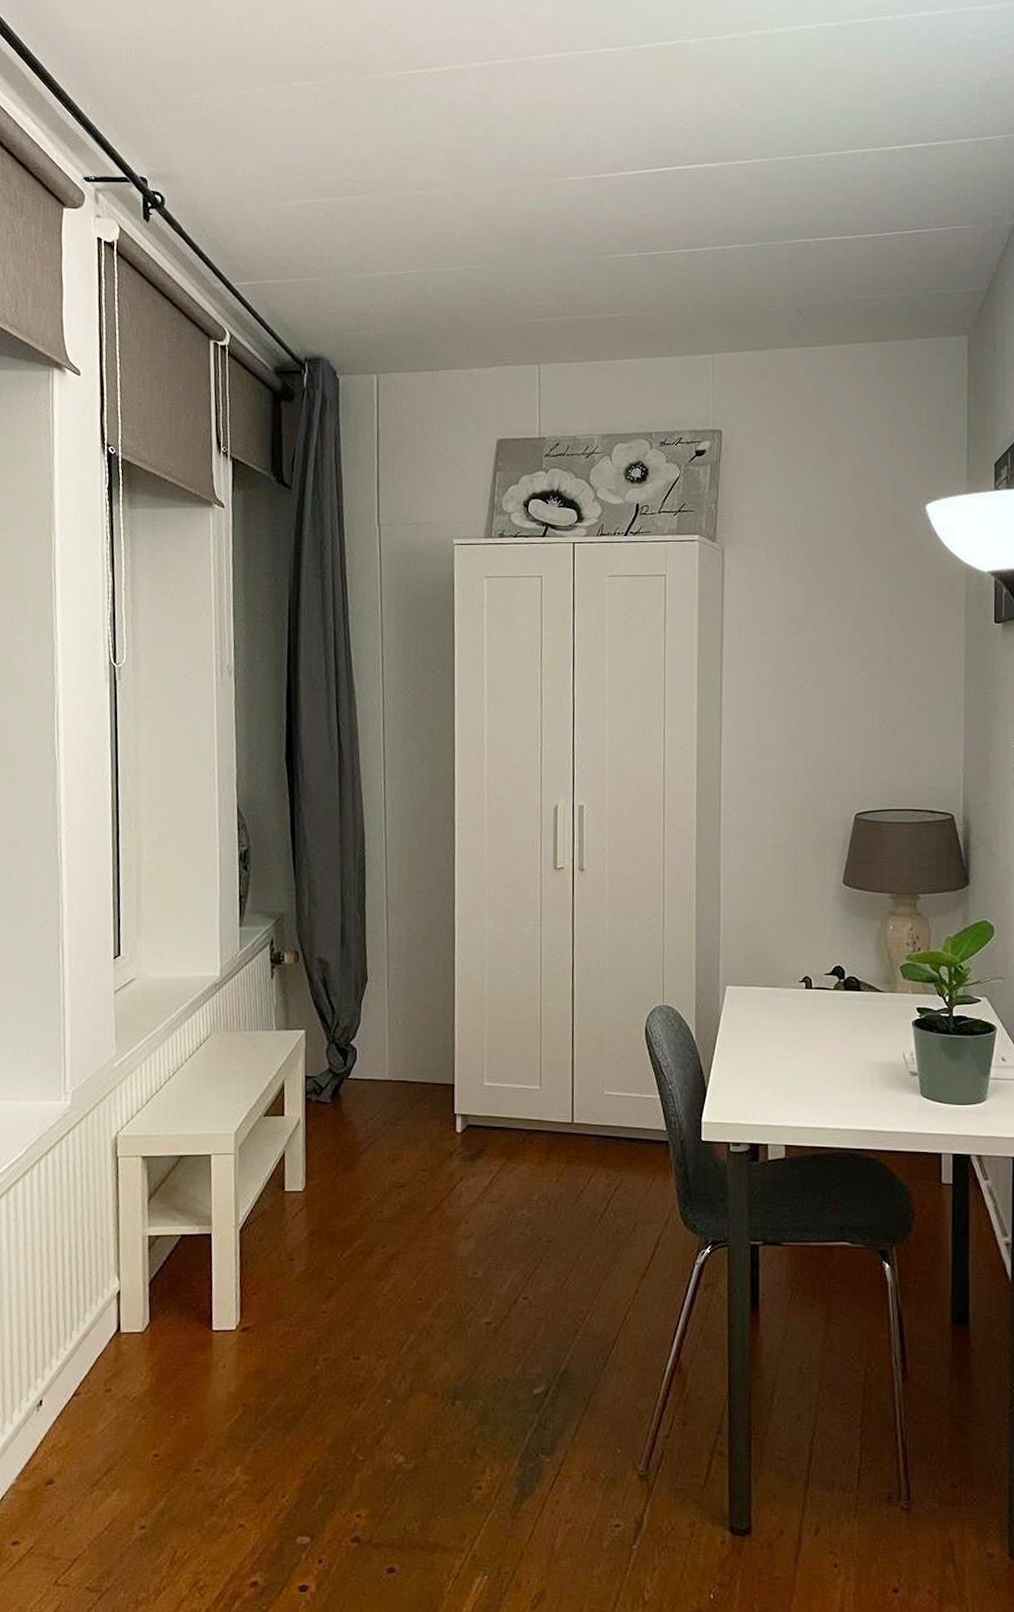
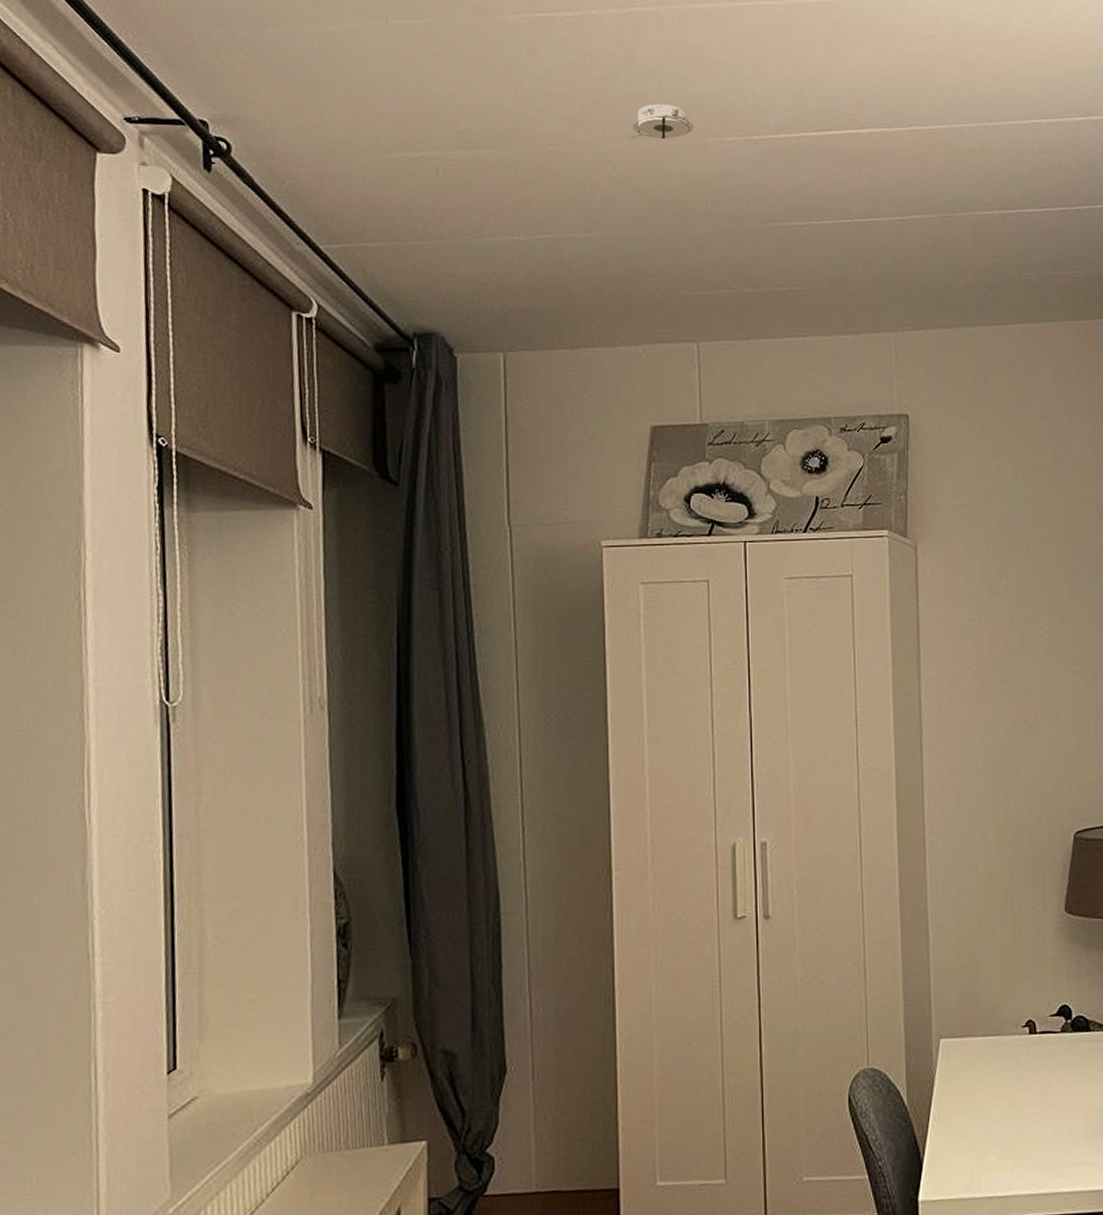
smoke detector: none [487,149,541,182] -> present [630,104,694,140]

